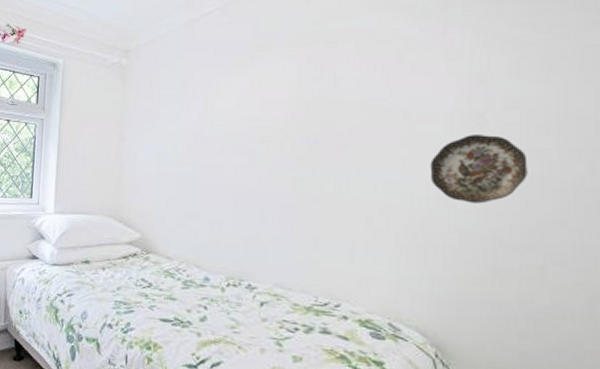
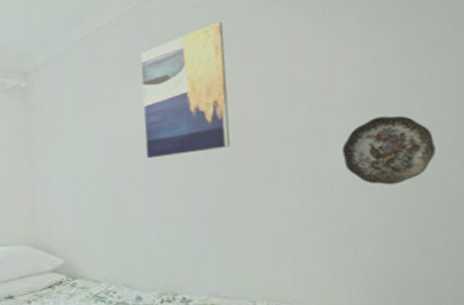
wall art: none [234,19,330,149] -> present [140,21,231,159]

